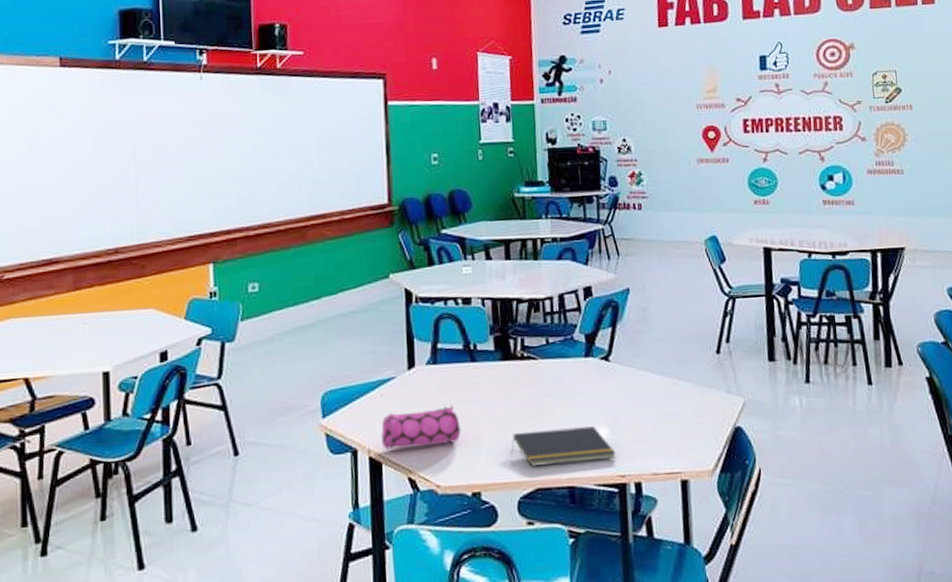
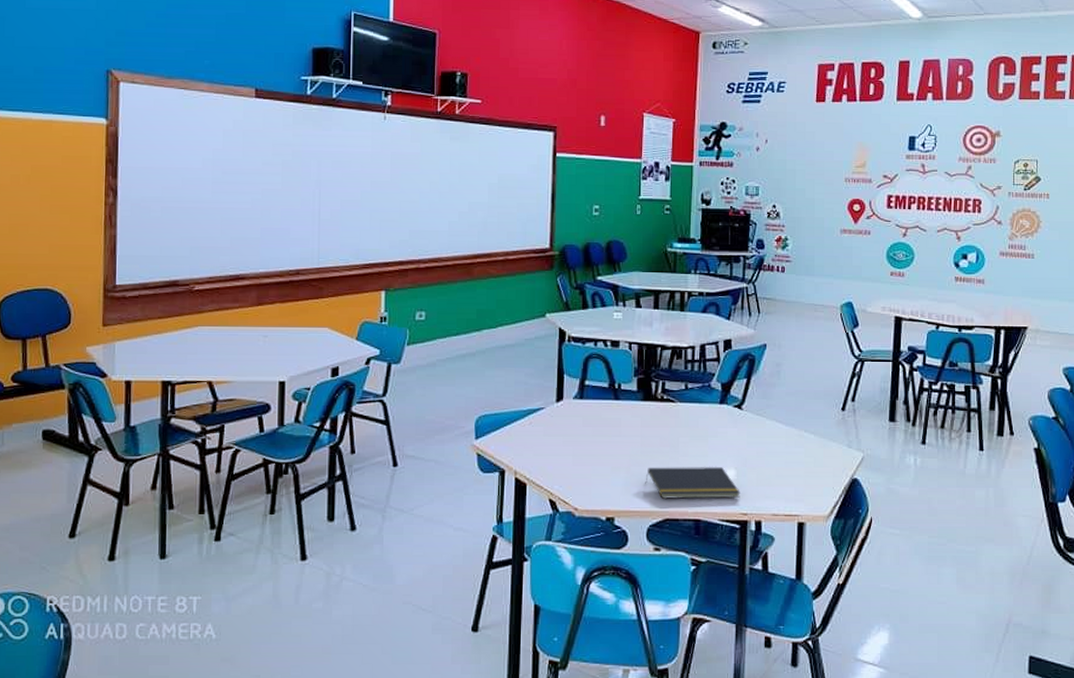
pencil case: present [381,405,462,450] -> none [528,437,601,474]

